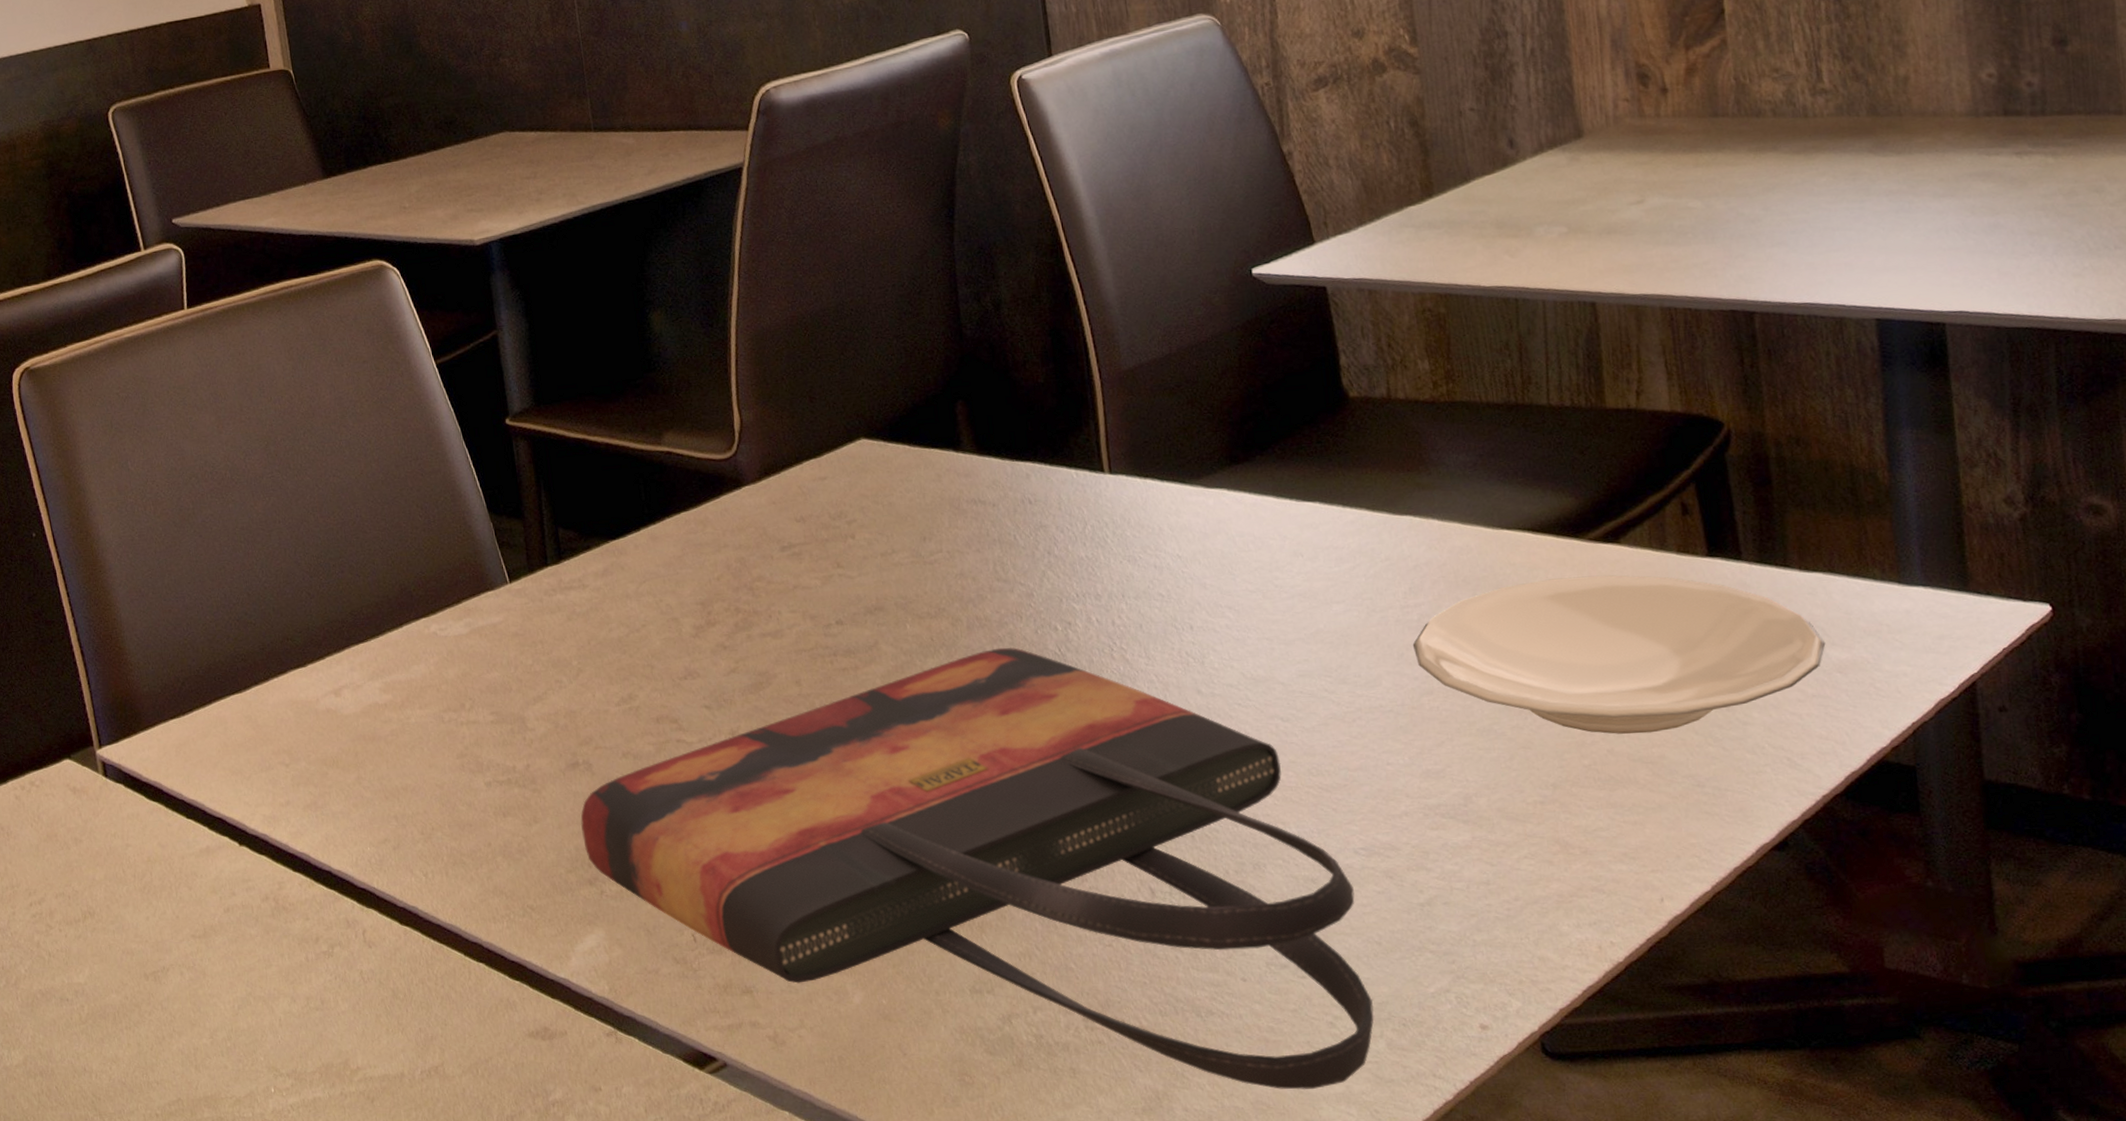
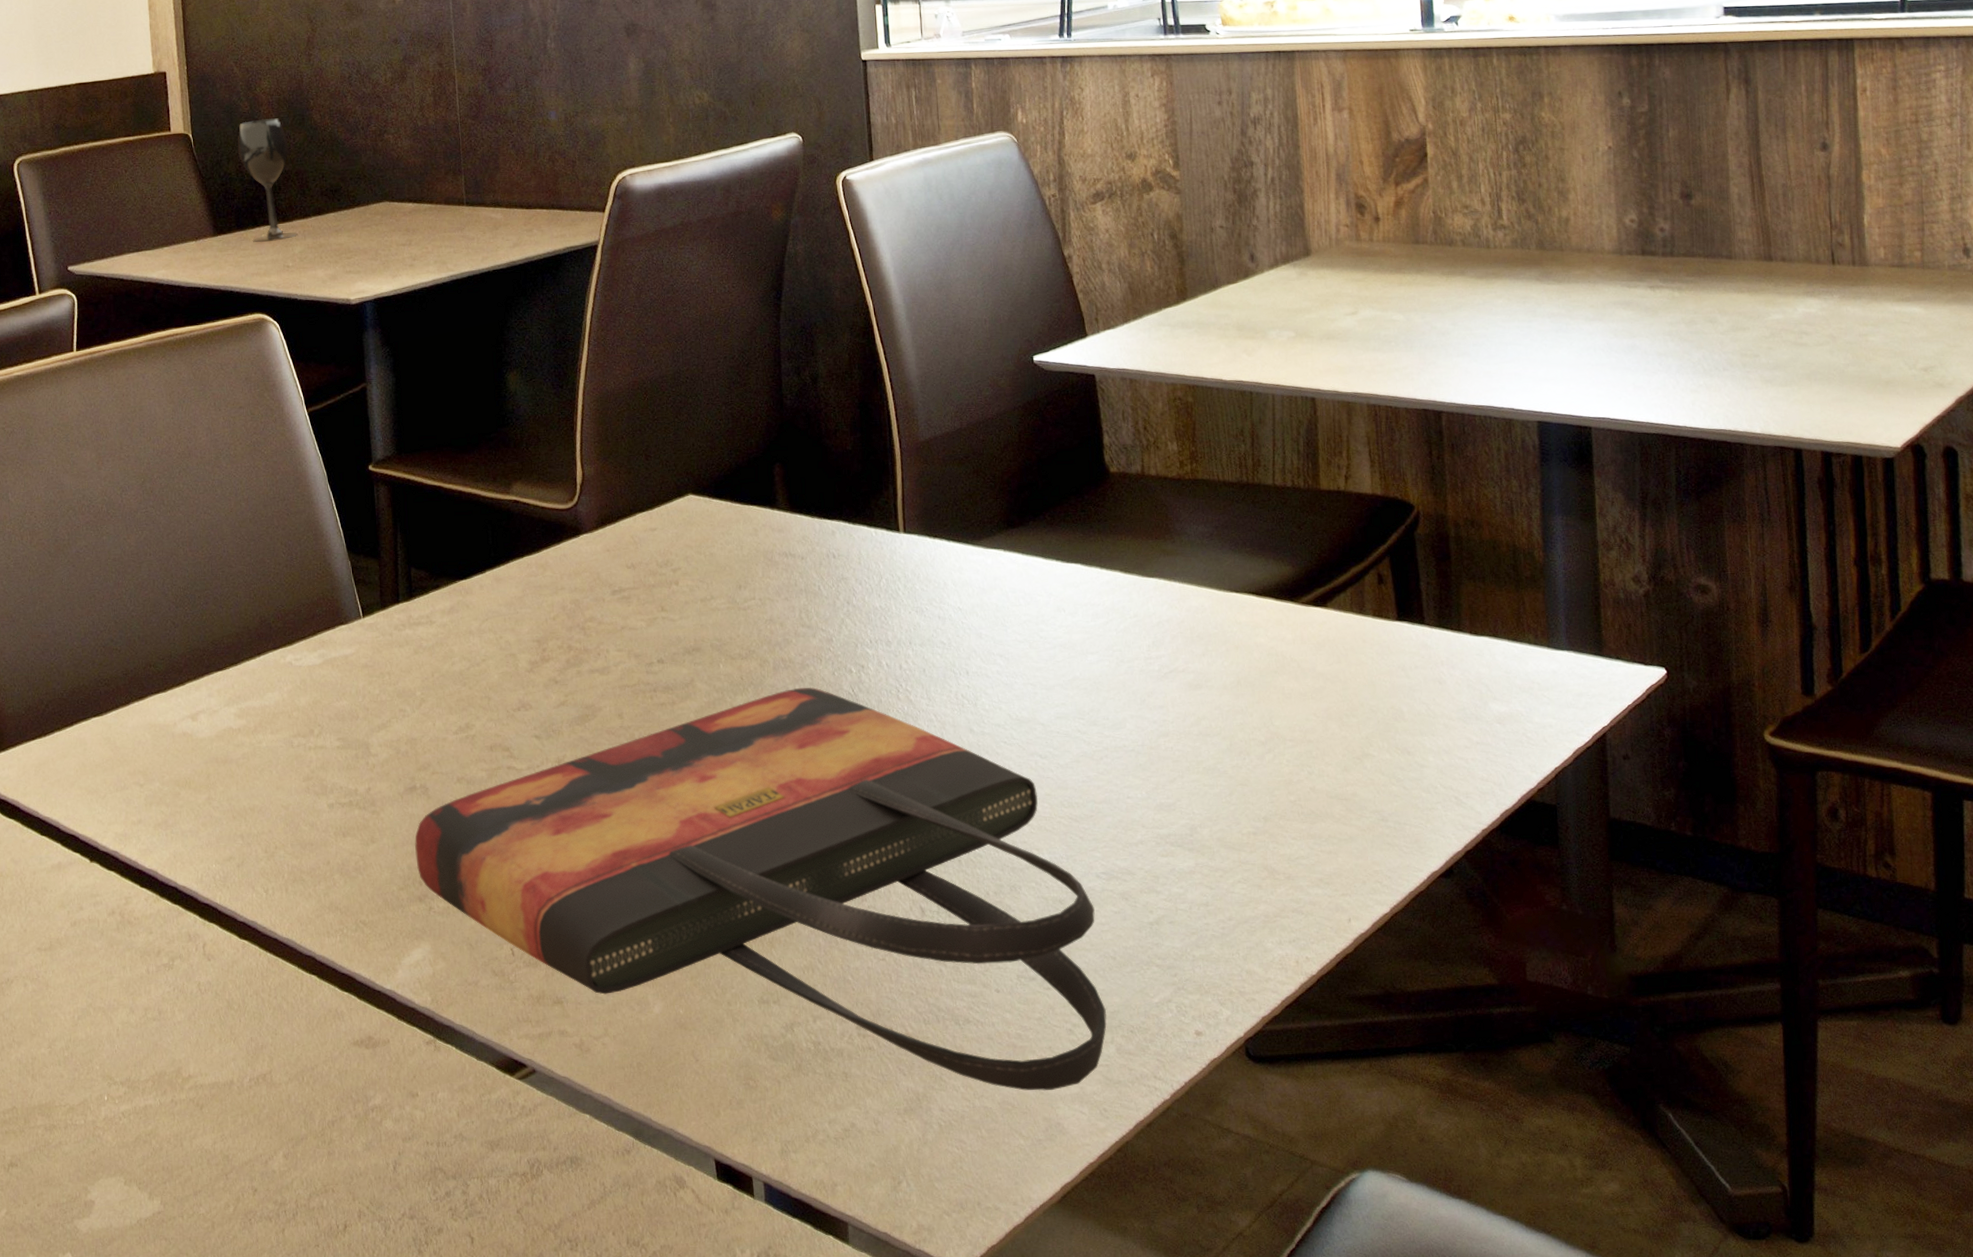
wine glass: none [341,47,413,184] -> present [238,118,298,243]
saucer: present [1412,574,1826,734] -> none [1153,634,1489,774]

